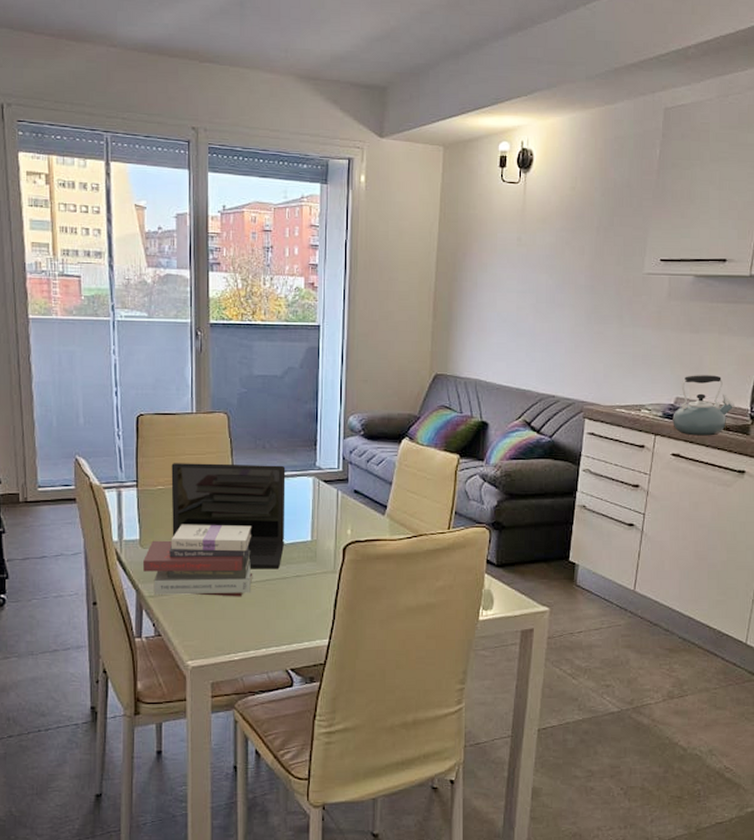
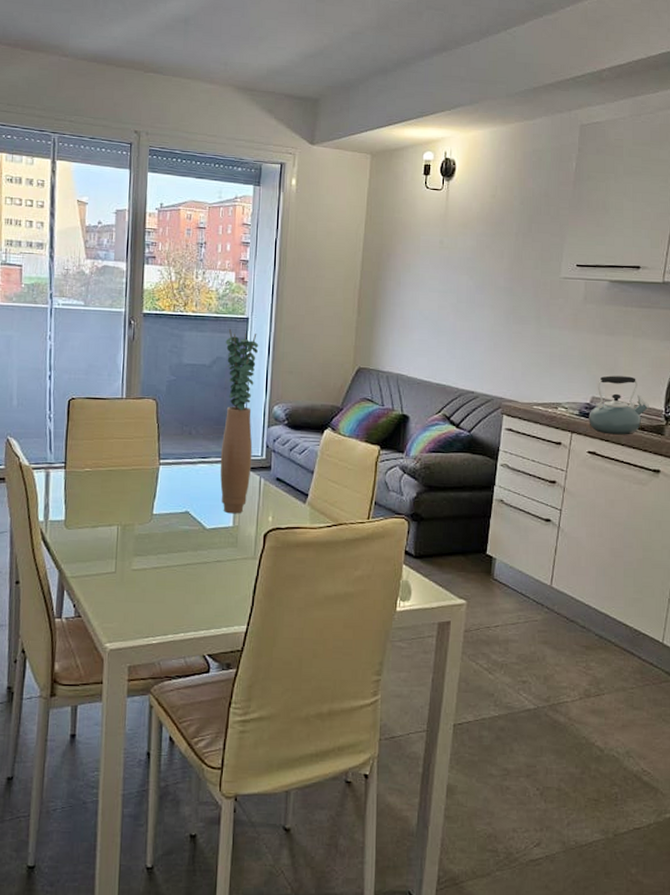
books: present [143,524,253,597] -> none [67,506,176,581]
laptop: present [171,463,286,569] -> none [97,446,211,554]
vase: none [296,337,332,528] -> present [220,329,259,514]

